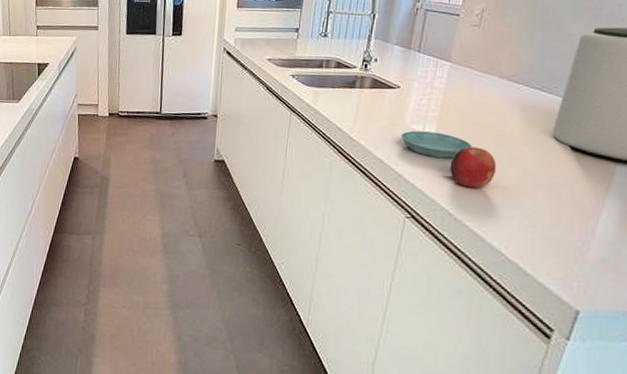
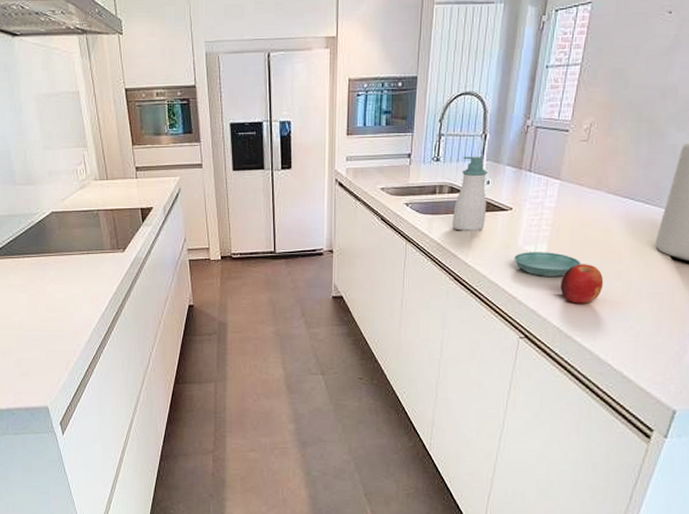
soap bottle: none [337,33,375,107] -> present [451,156,488,231]

